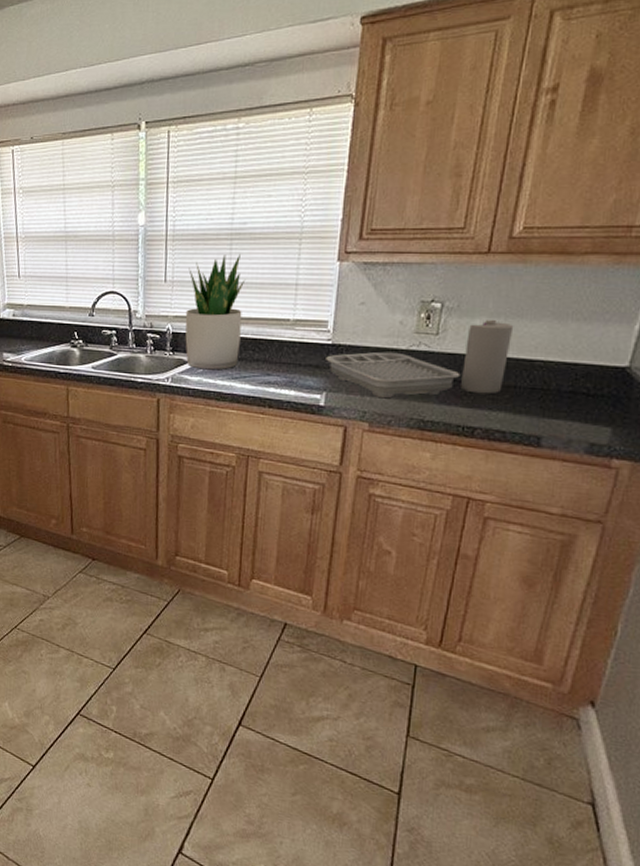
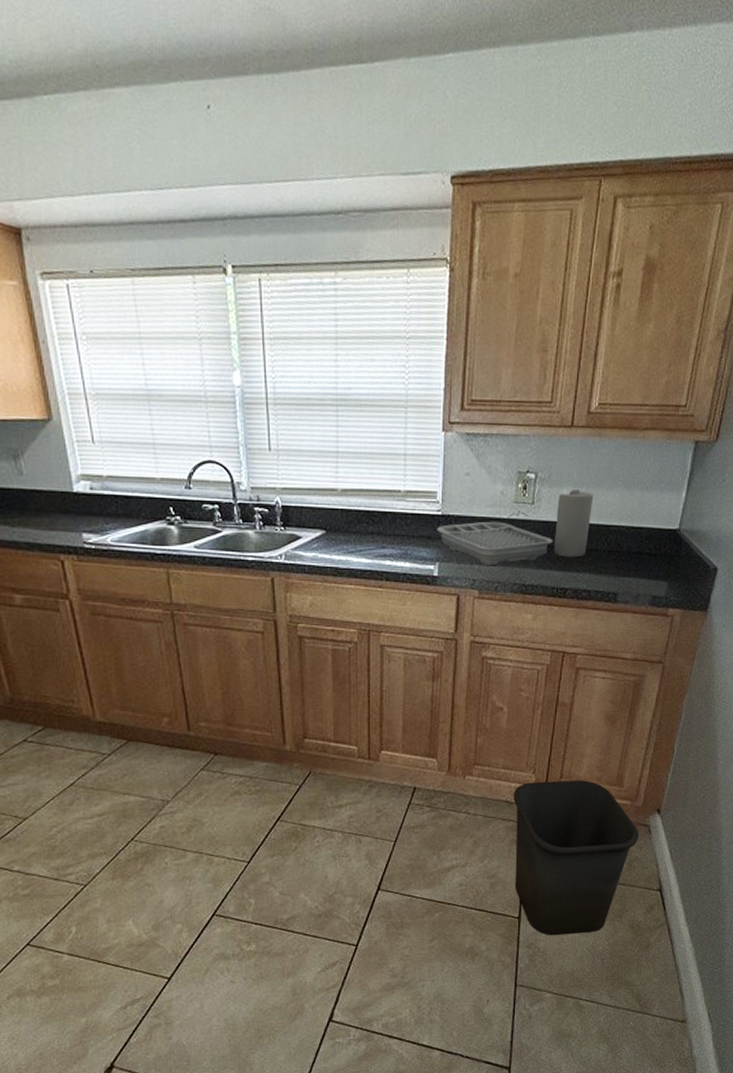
planter: present [185,253,246,370] -> none [294,421,355,545]
waste bin: none [395,639,563,835] -> present [513,780,639,936]

